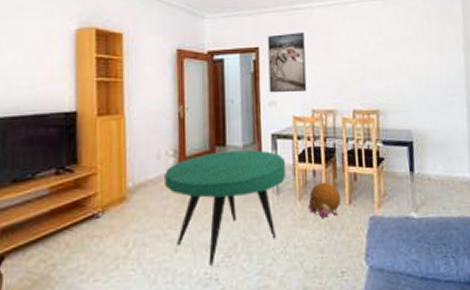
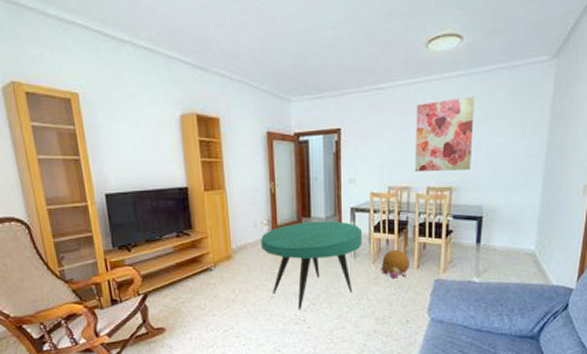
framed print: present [267,33,307,93] -> none [349,113,385,172]
wall art: none [335,18,396,93] -> present [415,96,474,171]

